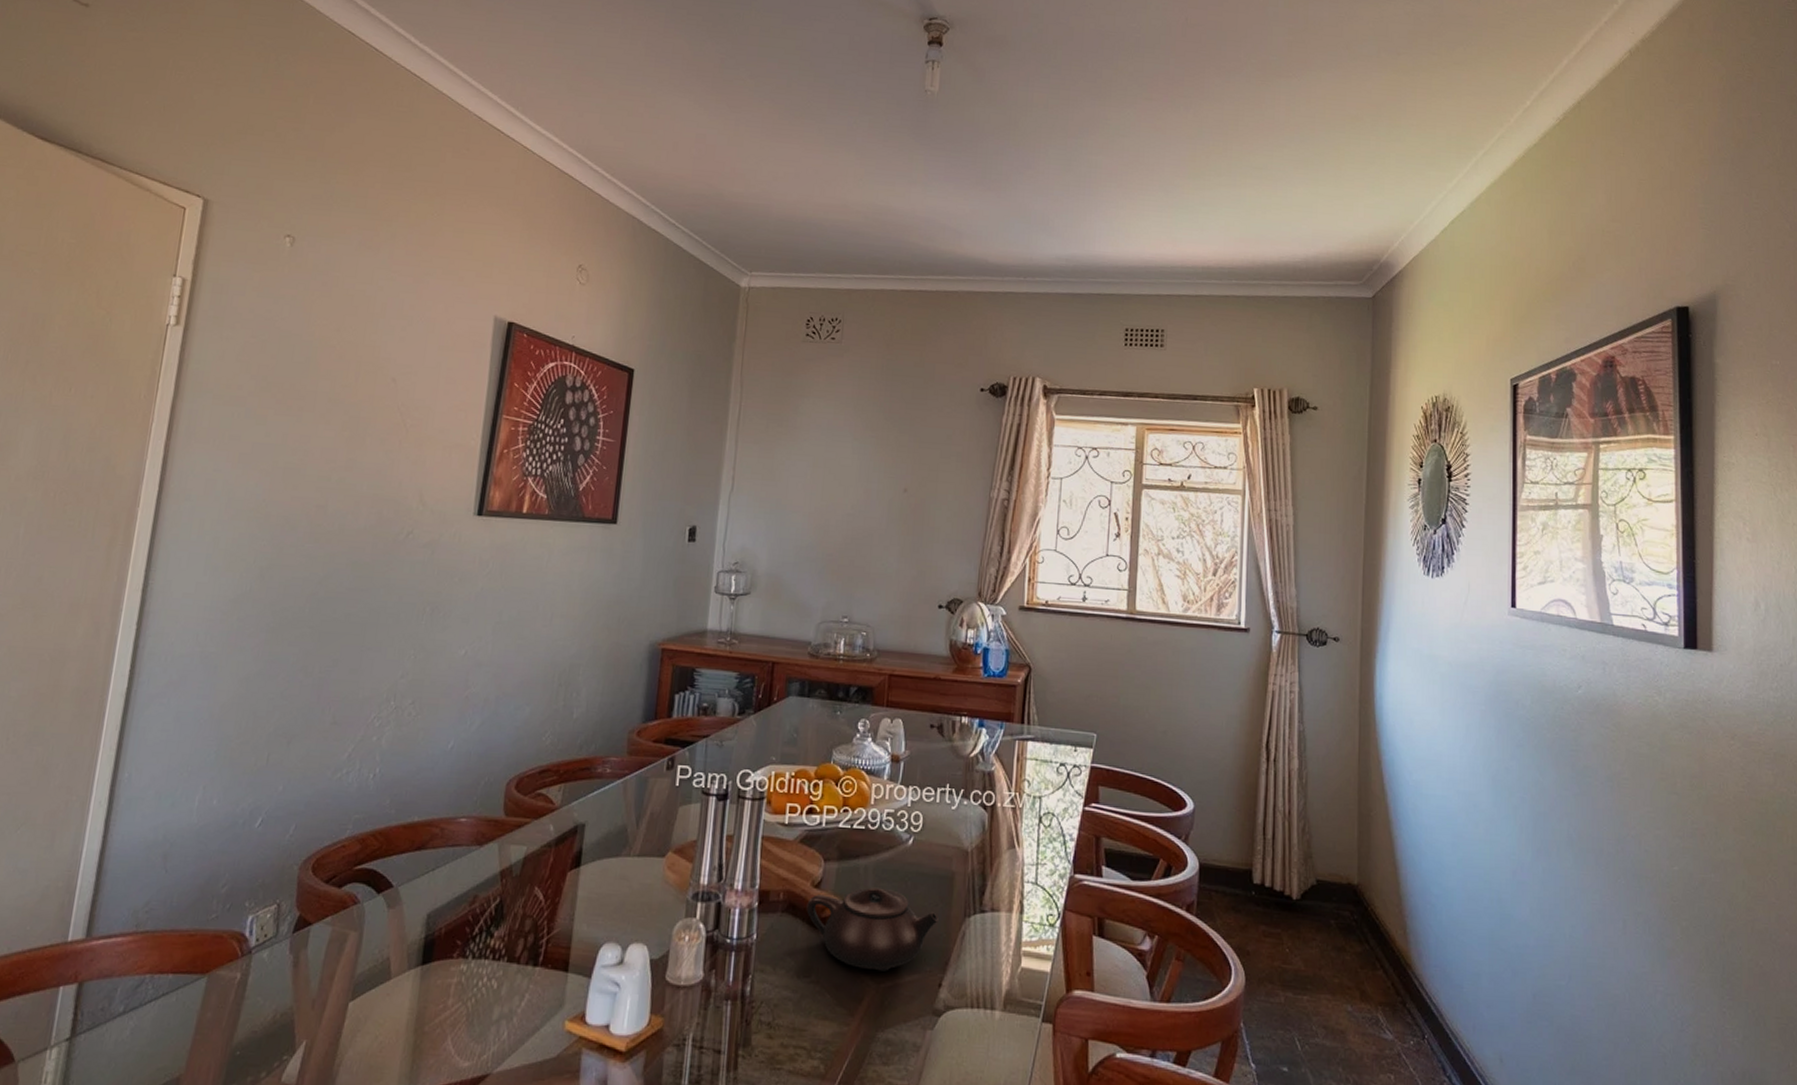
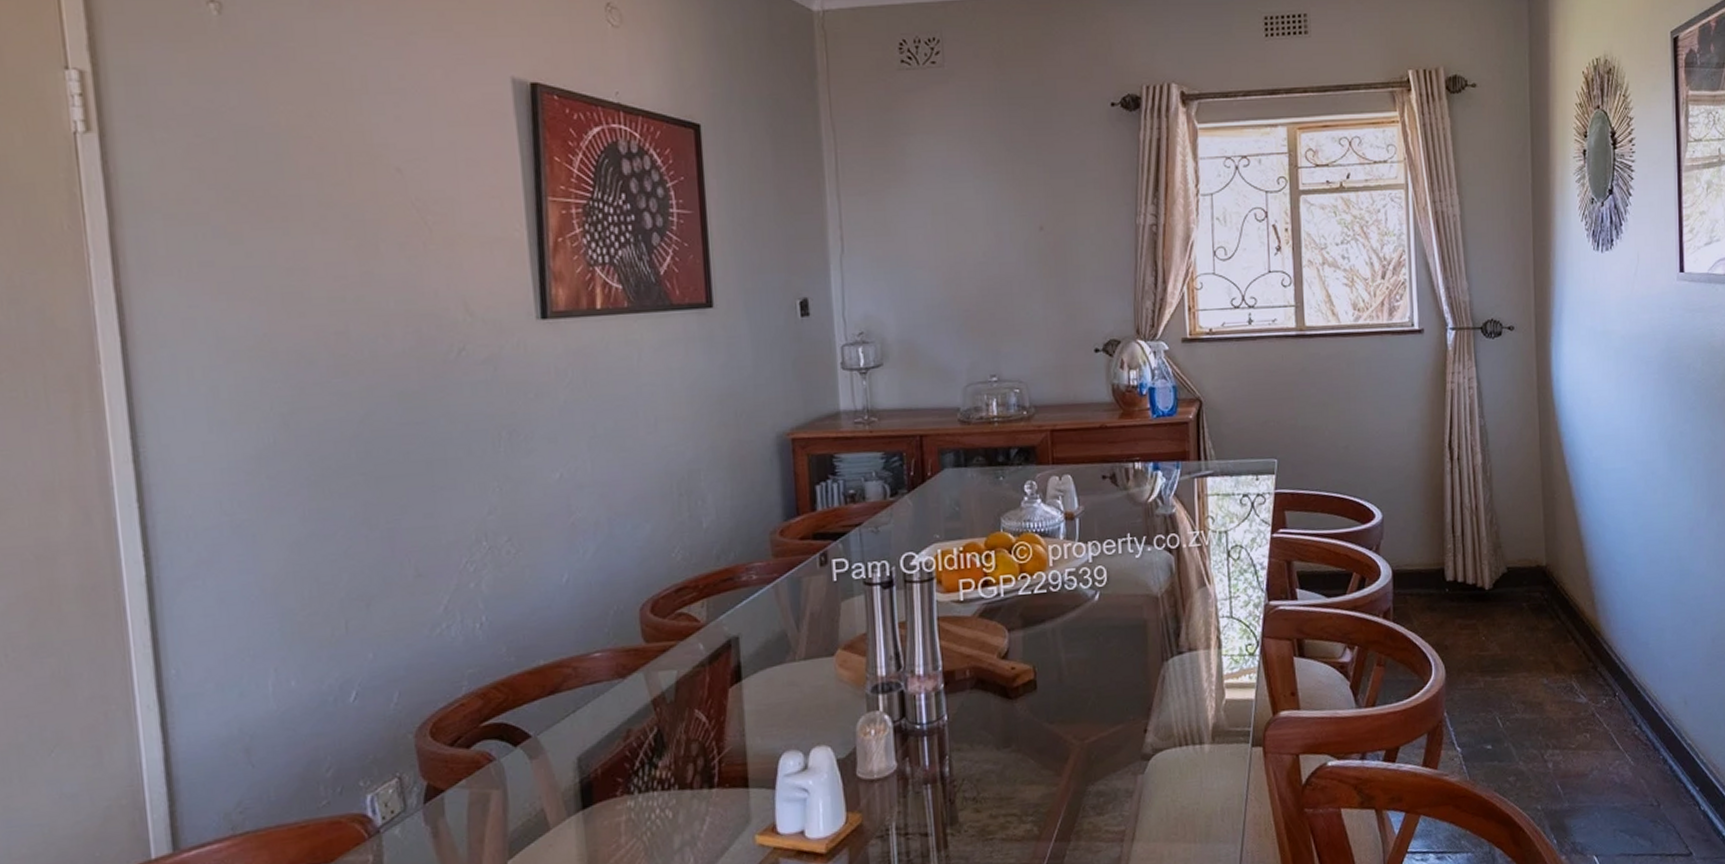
teapot: present [806,887,939,971] -> none [996,647,1136,729]

